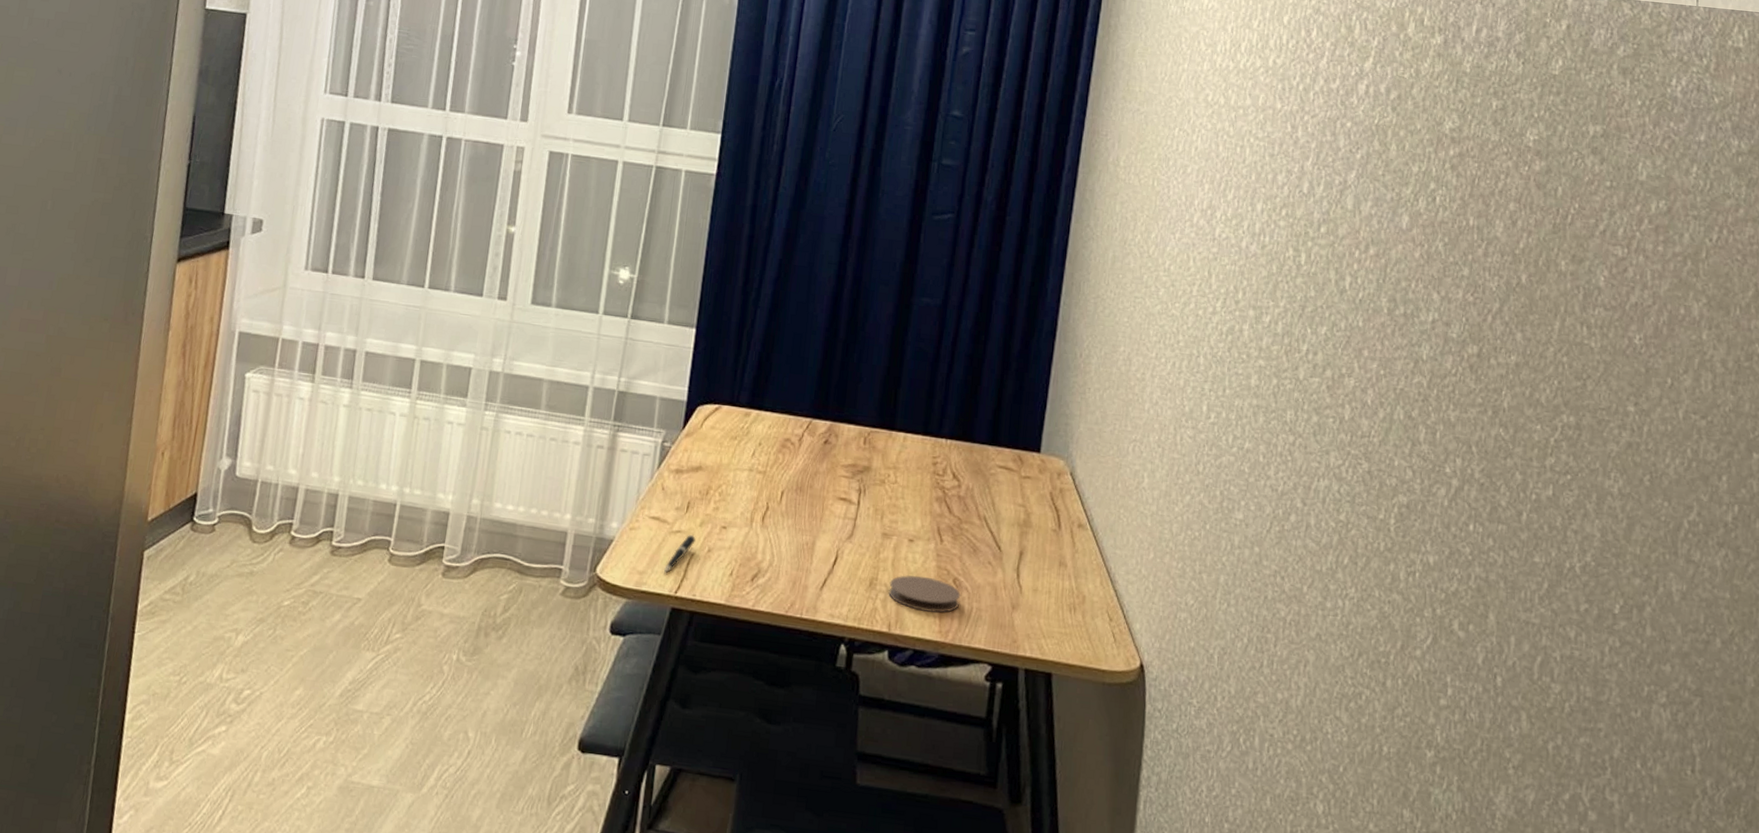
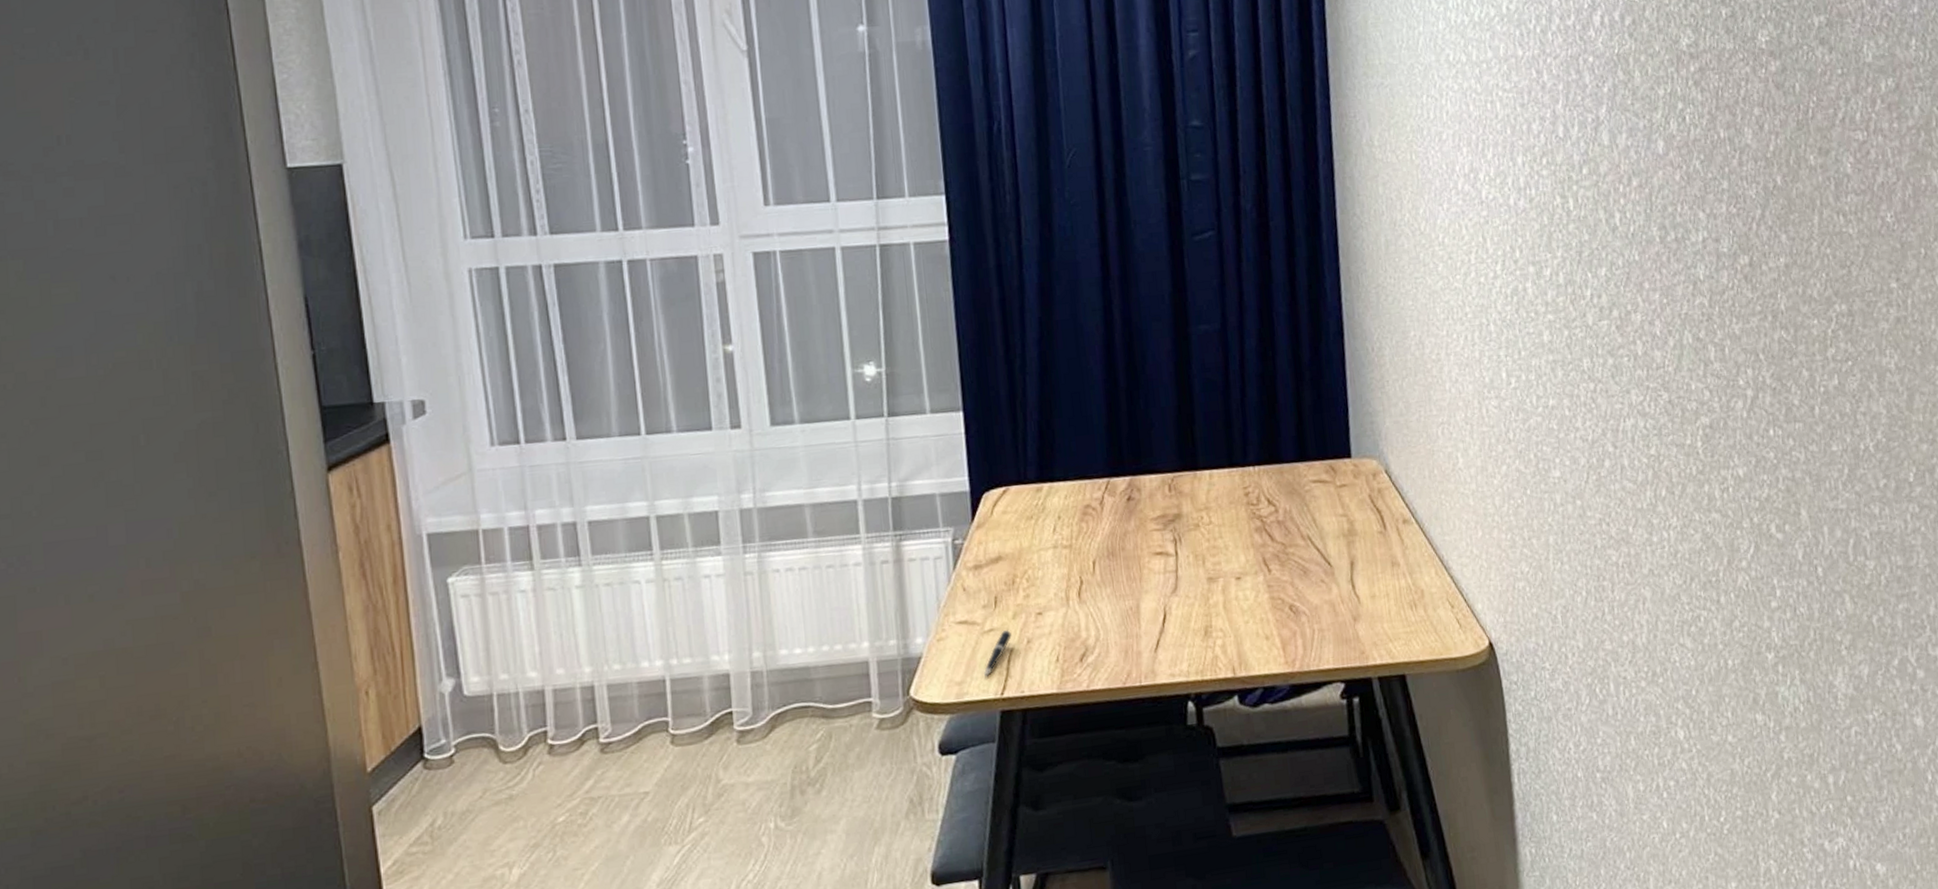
coaster: present [888,575,961,613] -> none [1225,610,1300,647]

